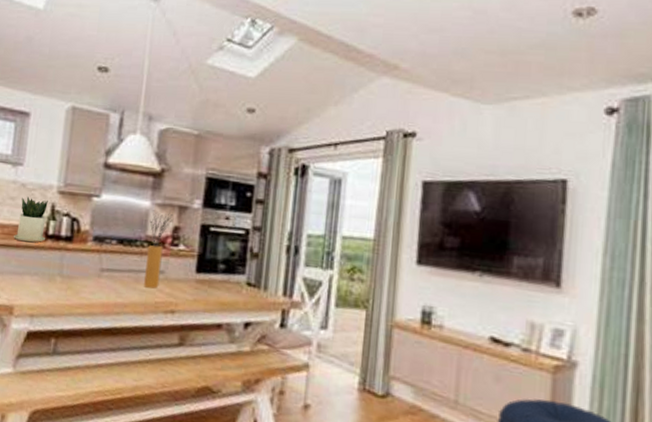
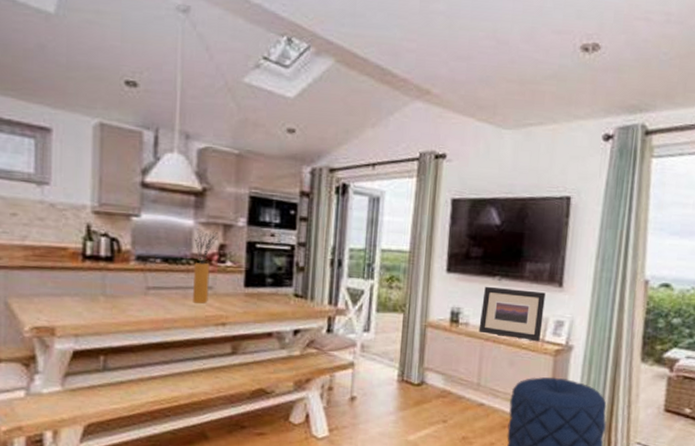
planter: present [13,196,48,243] -> none [46,217,84,264]
picture frame: none [455,282,539,353] -> present [478,286,546,341]

